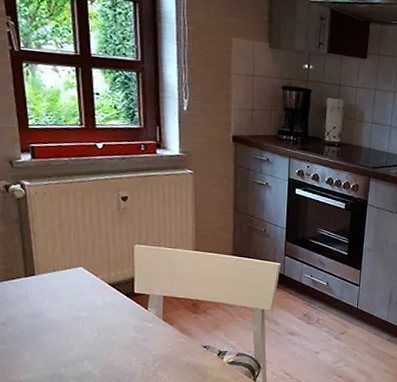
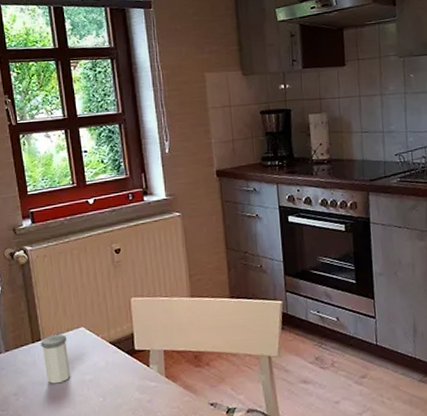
salt shaker: none [35,271,66,318] -> present [41,333,71,384]

